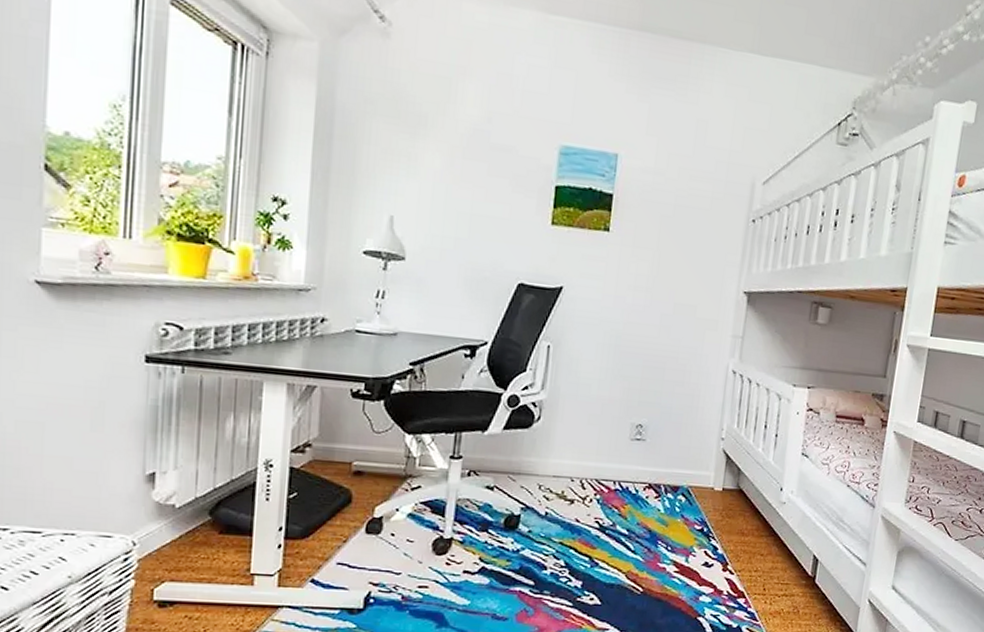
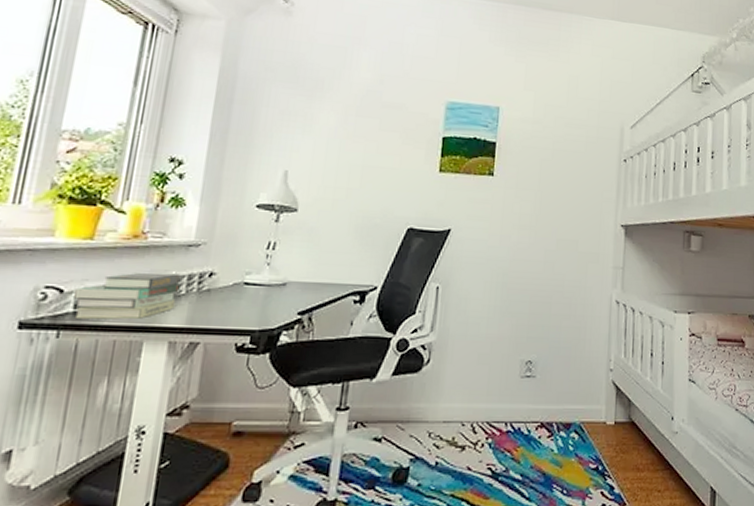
books: none [194,314,294,360] -> present [74,272,180,320]

